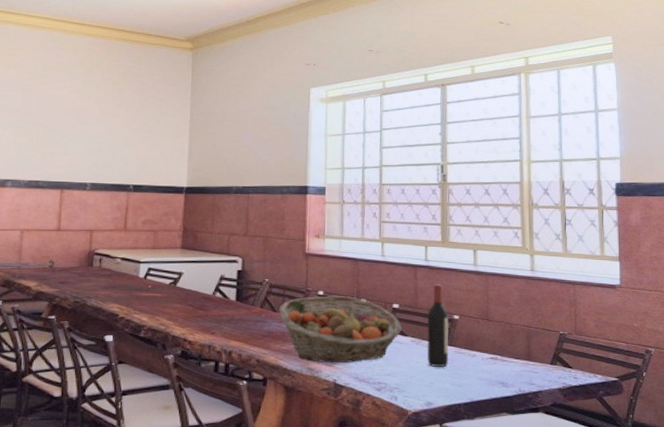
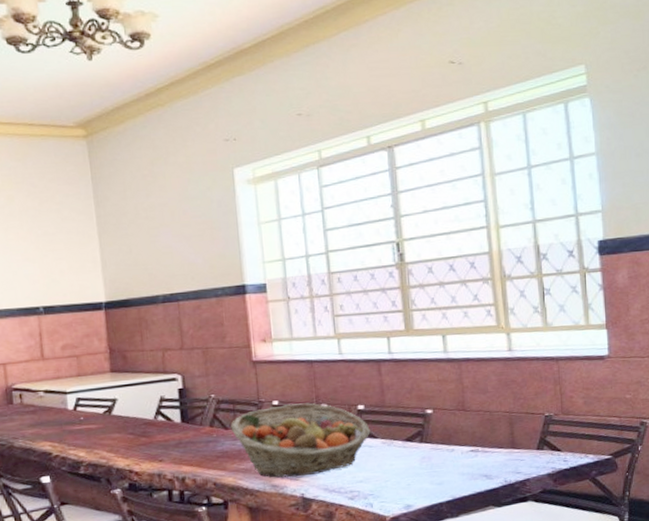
wine bottle: present [426,284,449,367] -> none [397,377,425,468]

